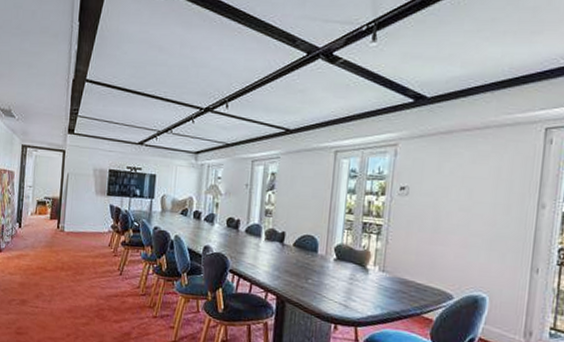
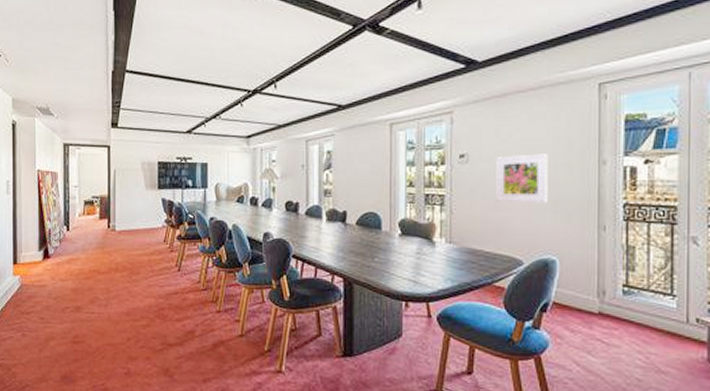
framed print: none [432,192,488,241] -> present [496,154,548,203]

